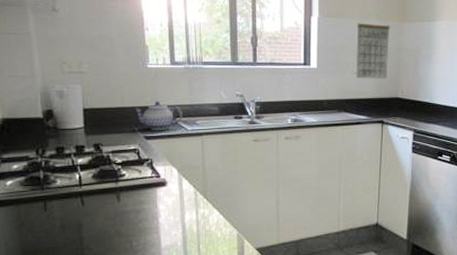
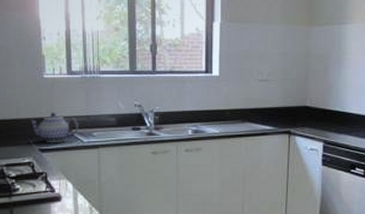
calendar: present [355,14,390,79] -> none [260,18,297,87]

